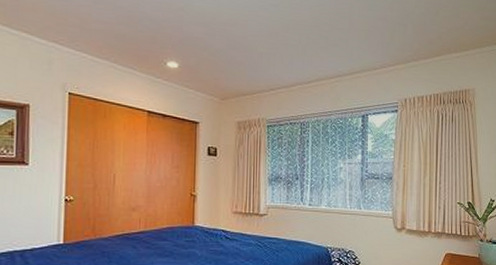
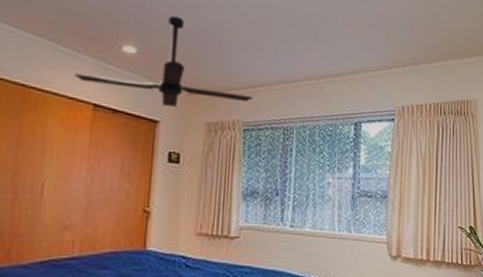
ceiling fan: none [132,33,275,111] -> present [74,15,254,108]

